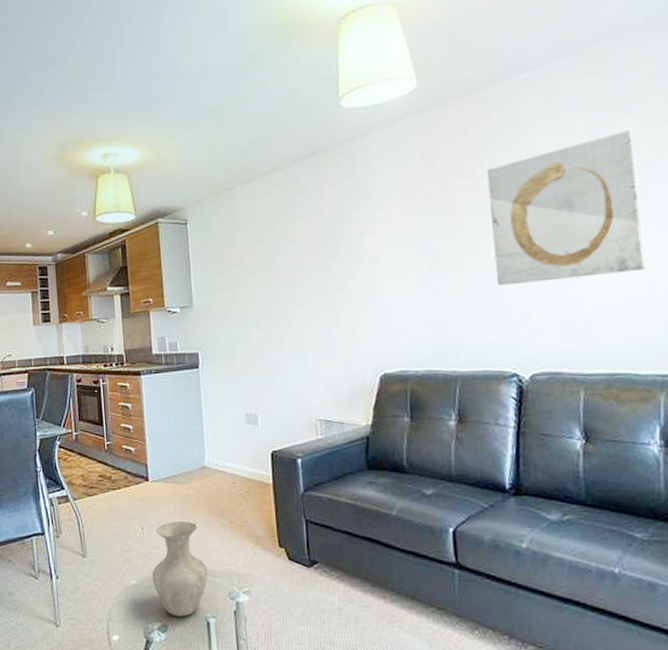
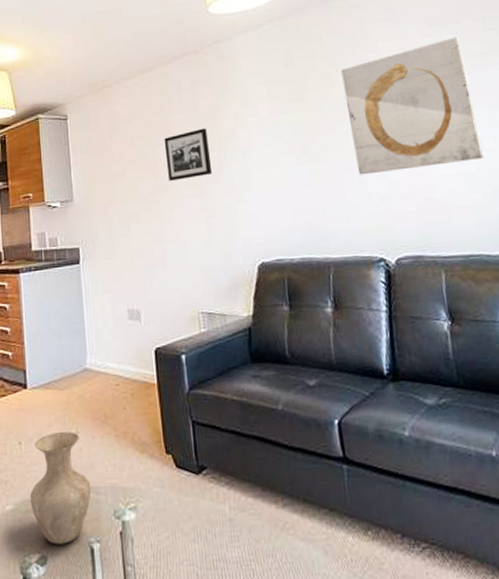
picture frame: none [286,234,337,288] -> present [164,128,213,181]

